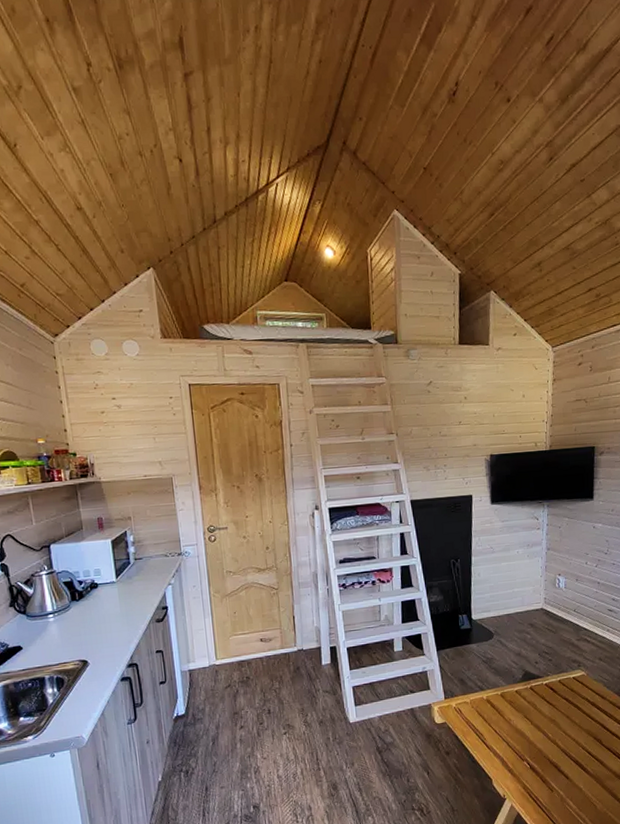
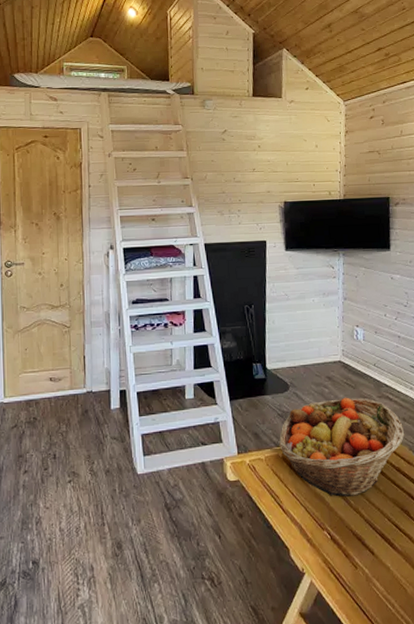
fruit basket: none [483,641,600,731] -> present [278,397,405,497]

